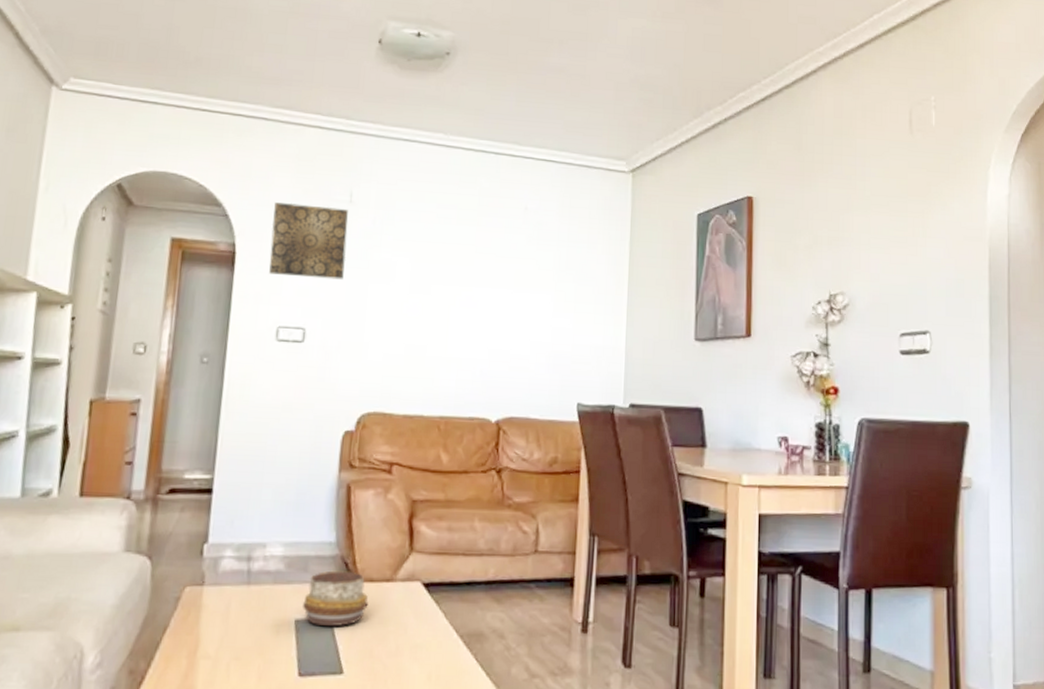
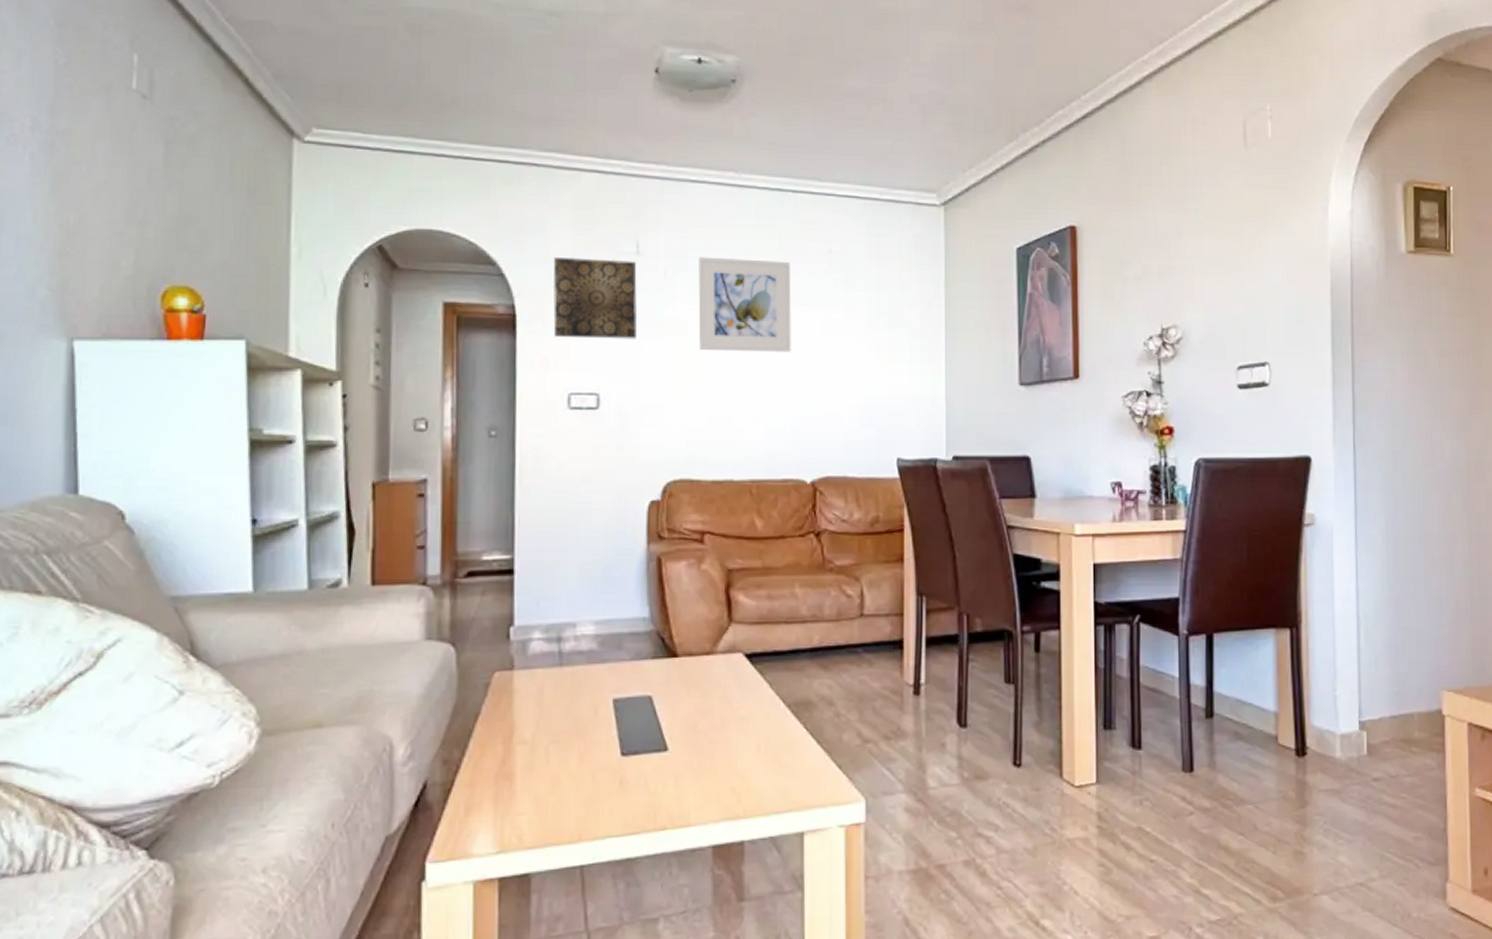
decorative bowl: present [303,570,369,627] -> none [620,646,689,705]
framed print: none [400,208,489,299] -> present [698,257,791,352]

